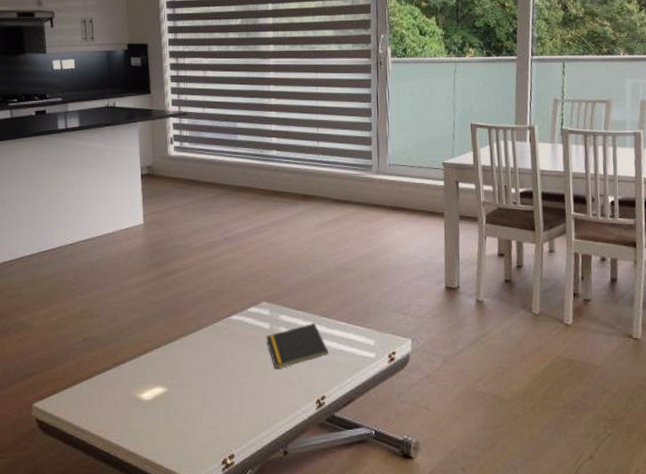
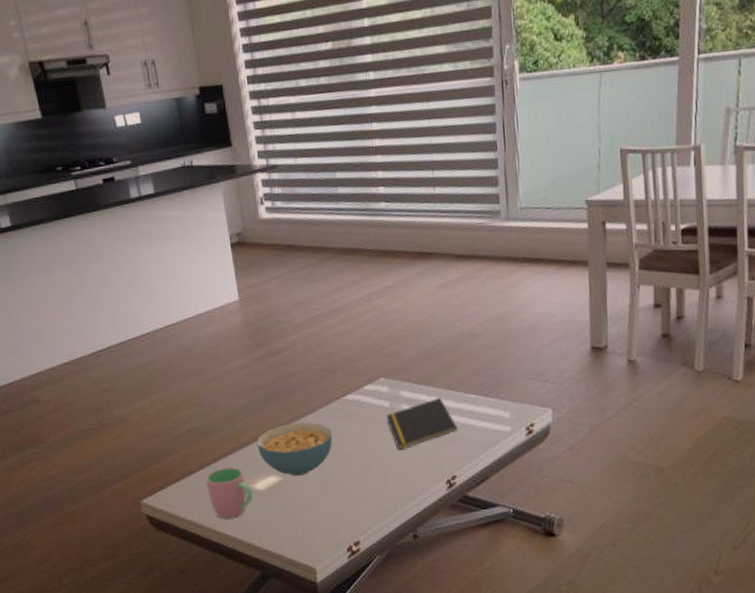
cup: none [96,377,139,426] -> present [205,467,253,519]
cereal bowl: none [147,338,216,388] -> present [256,422,332,476]

